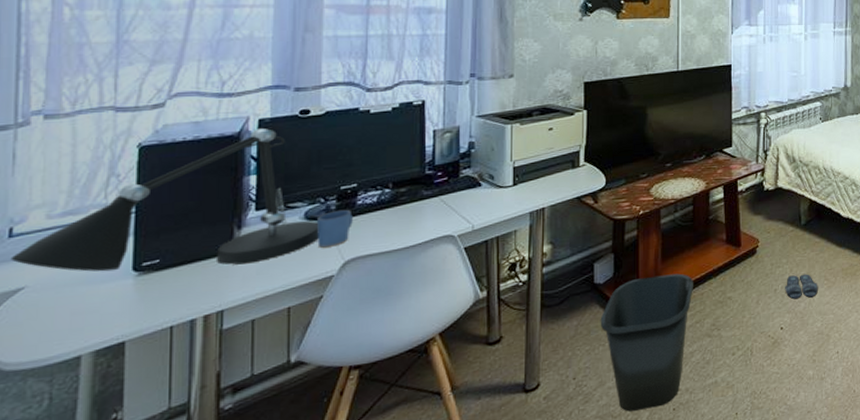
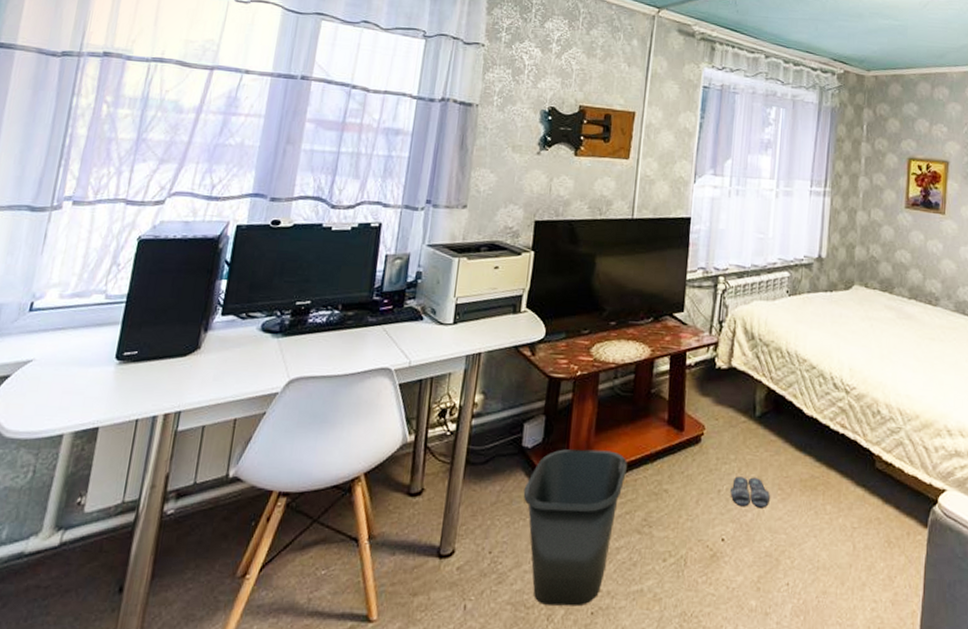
desk lamp: present [12,128,319,272] -> none [27,234,273,368]
mug: present [317,209,353,248] -> none [268,325,303,363]

